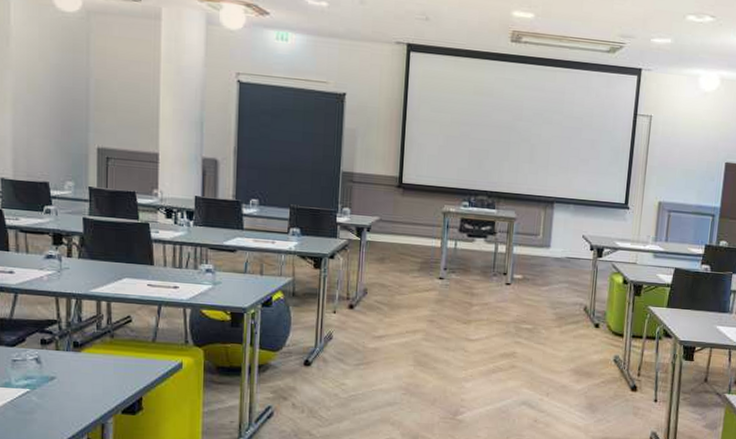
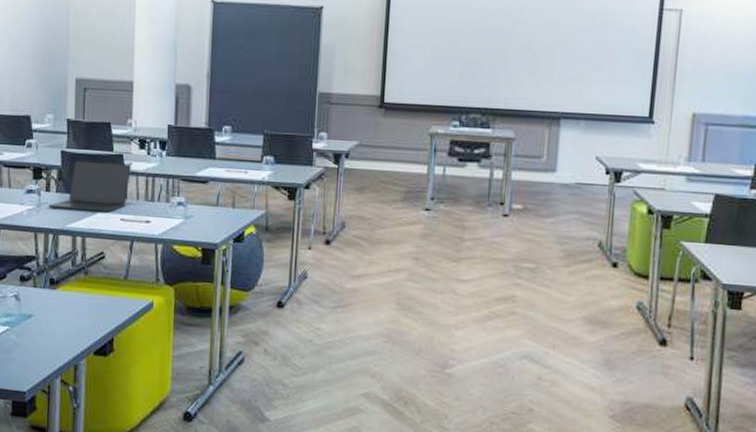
laptop: none [71,227,158,278] -> present [49,160,131,212]

